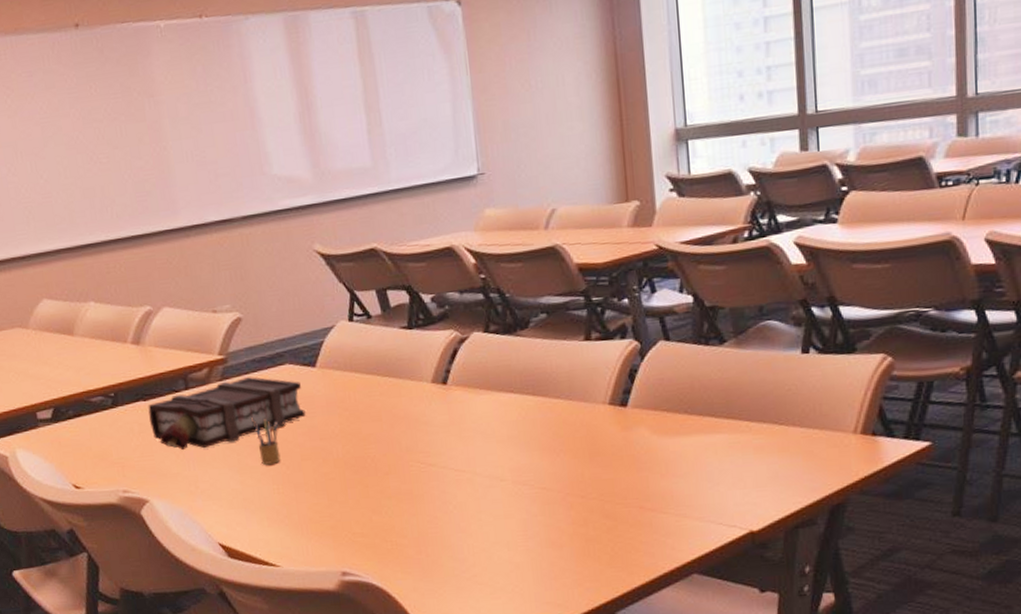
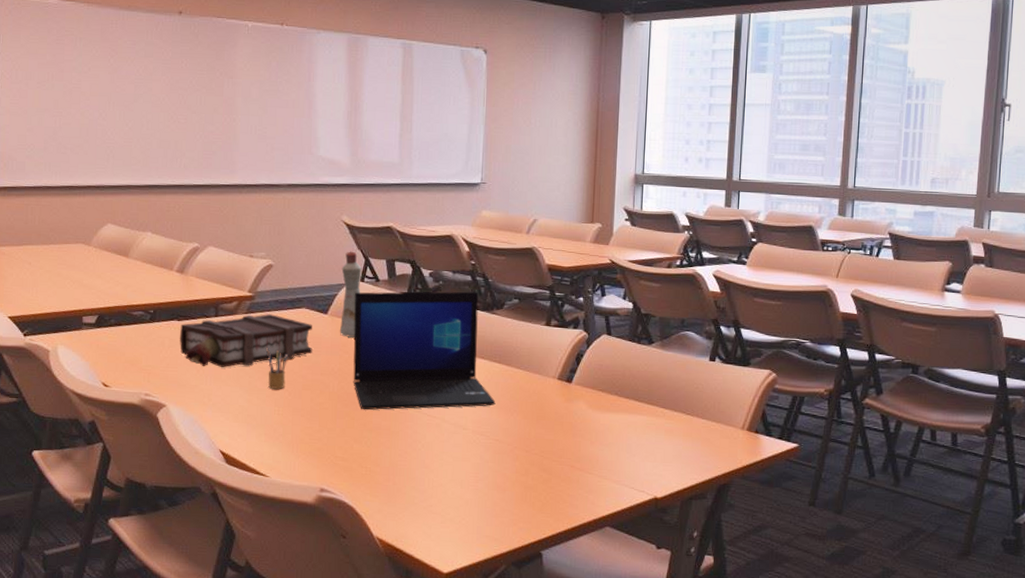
bottle: none [323,286,353,391] -> present [339,251,362,337]
laptop: none [345,312,536,475] -> present [353,291,496,410]

